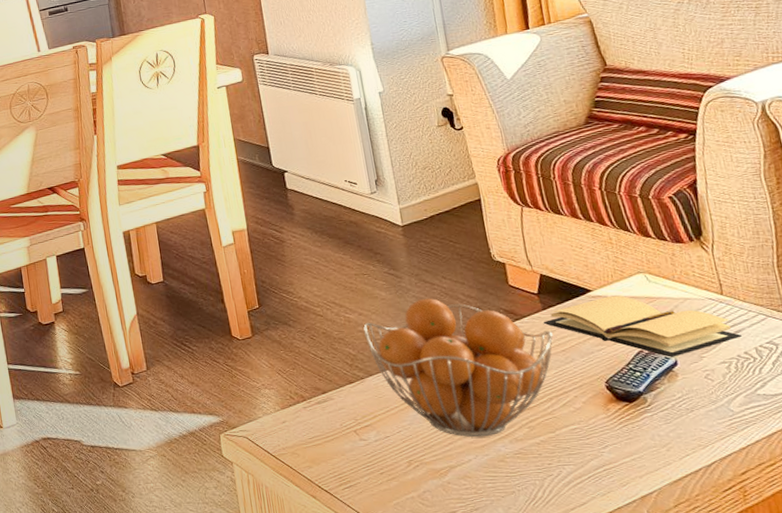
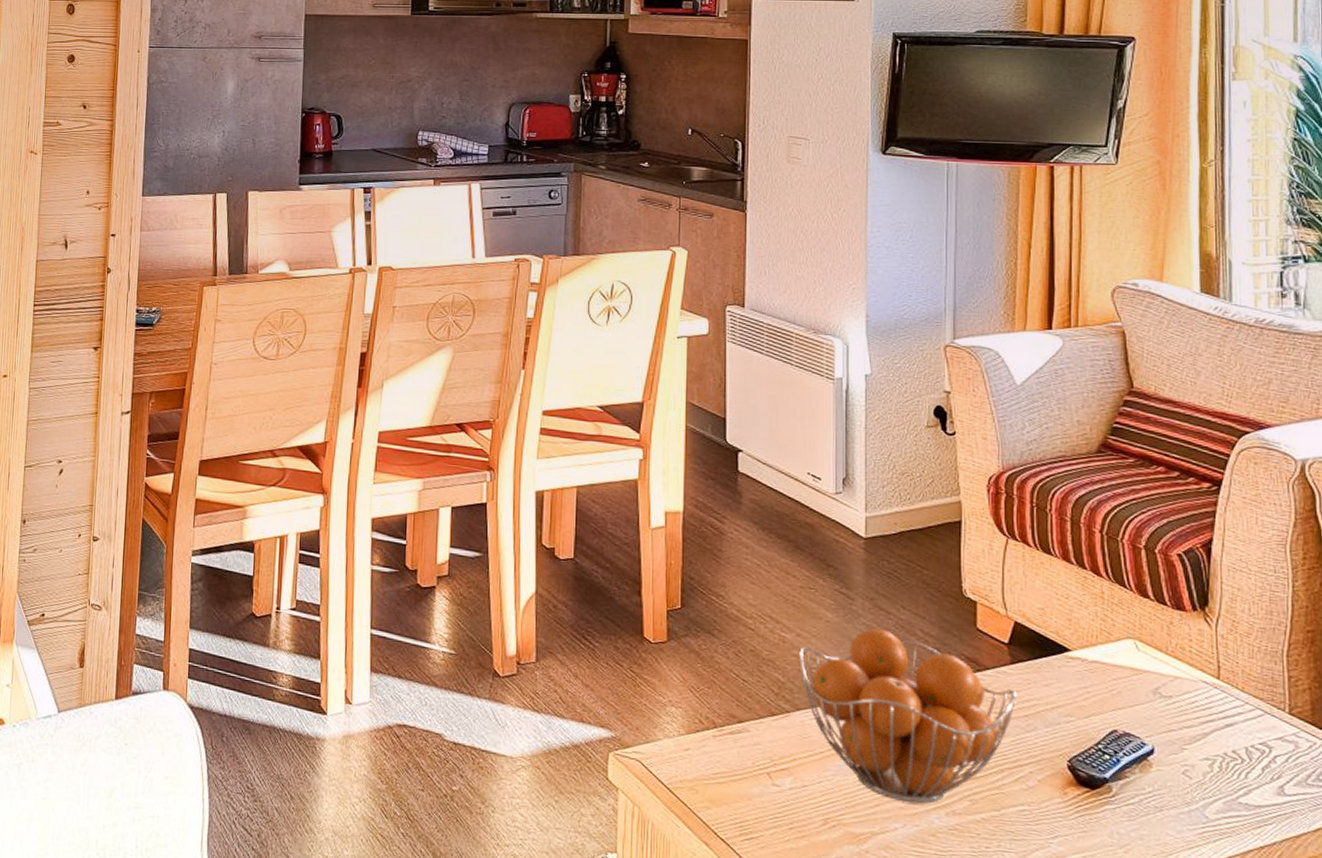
book: present [543,295,742,357] -> none [1008,659,1233,744]

